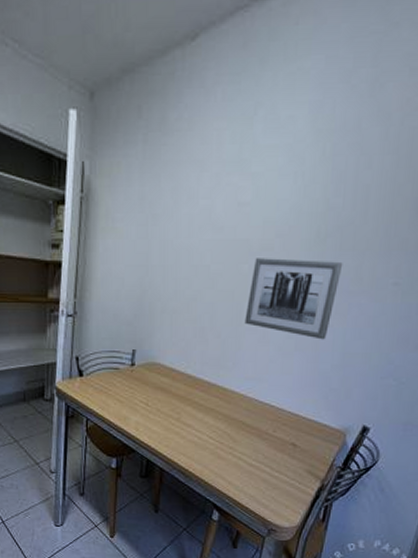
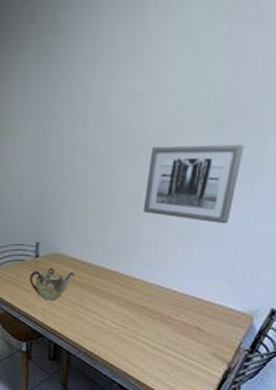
teapot: none [123,377,172,413] -> present [29,267,75,300]

